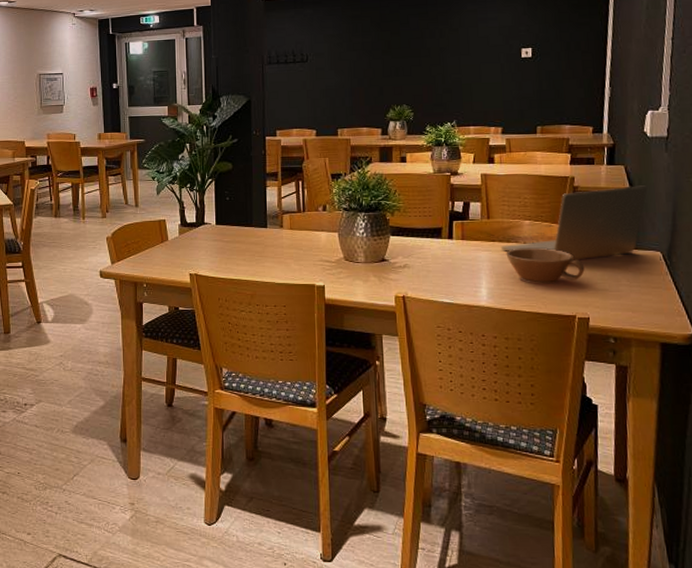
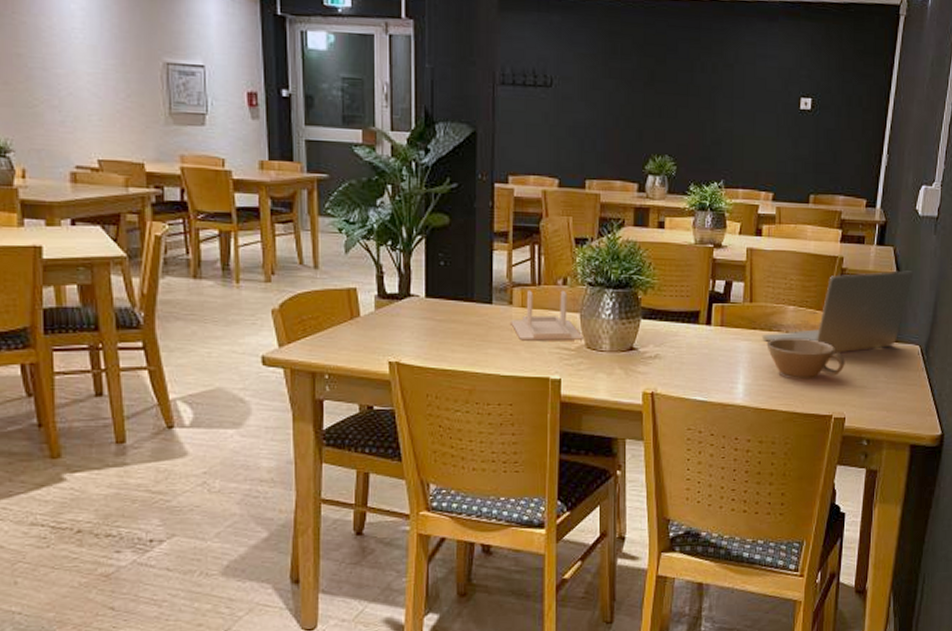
napkin holder: none [282,215,342,255] -> present [511,290,583,340]

